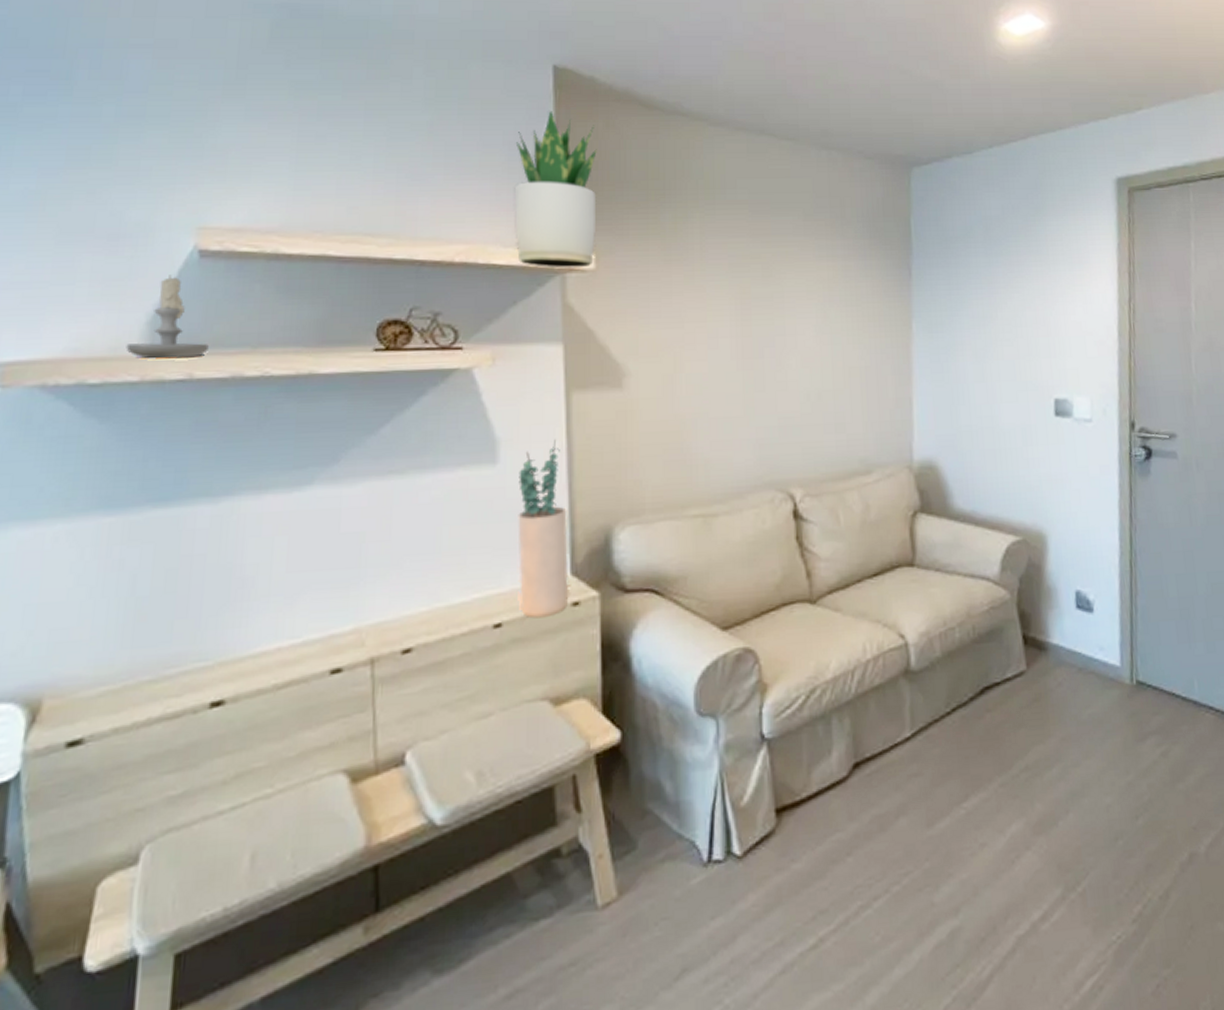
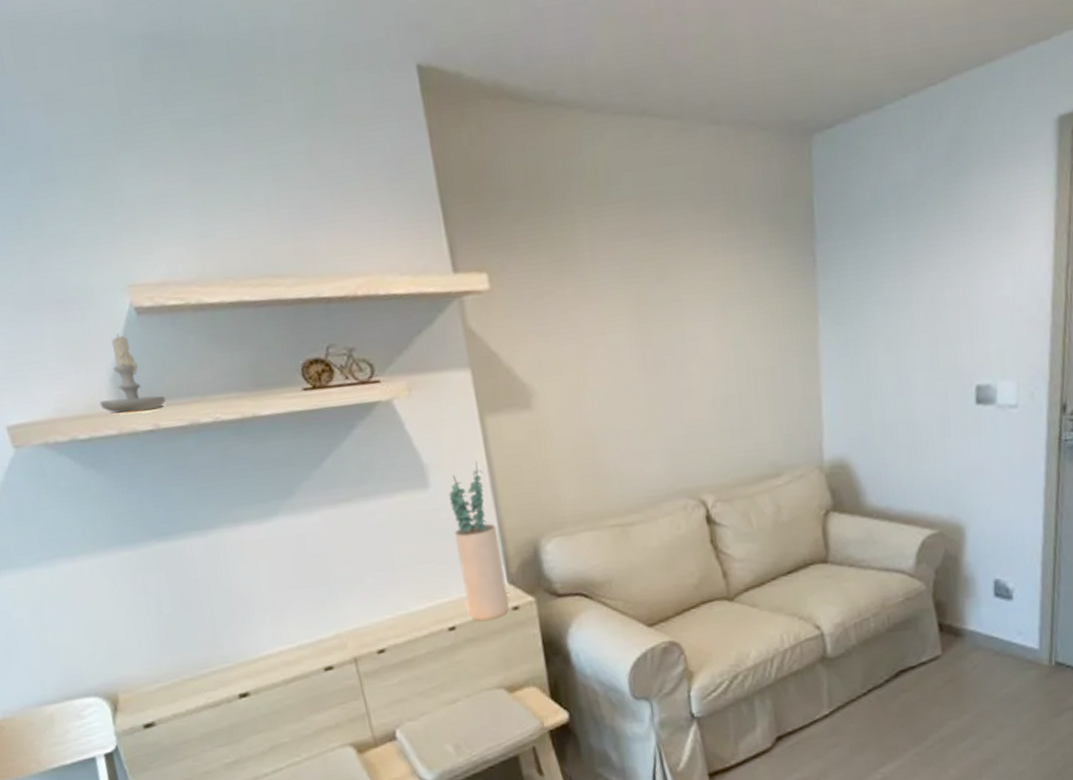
planter: present [514,111,597,268] -> none [394,119,488,293]

